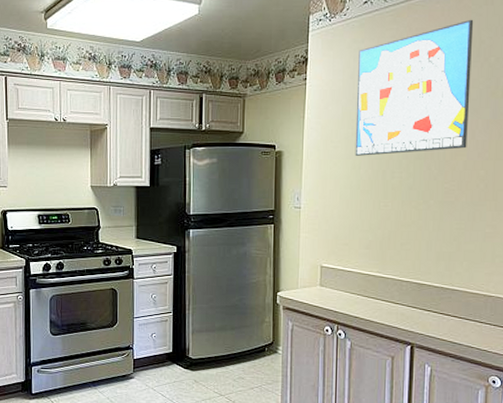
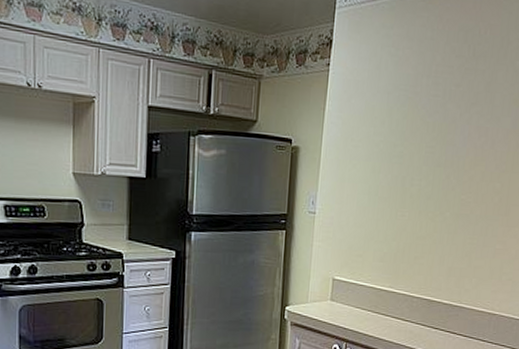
wall art: present [355,19,474,156] -> none [375,16,504,159]

